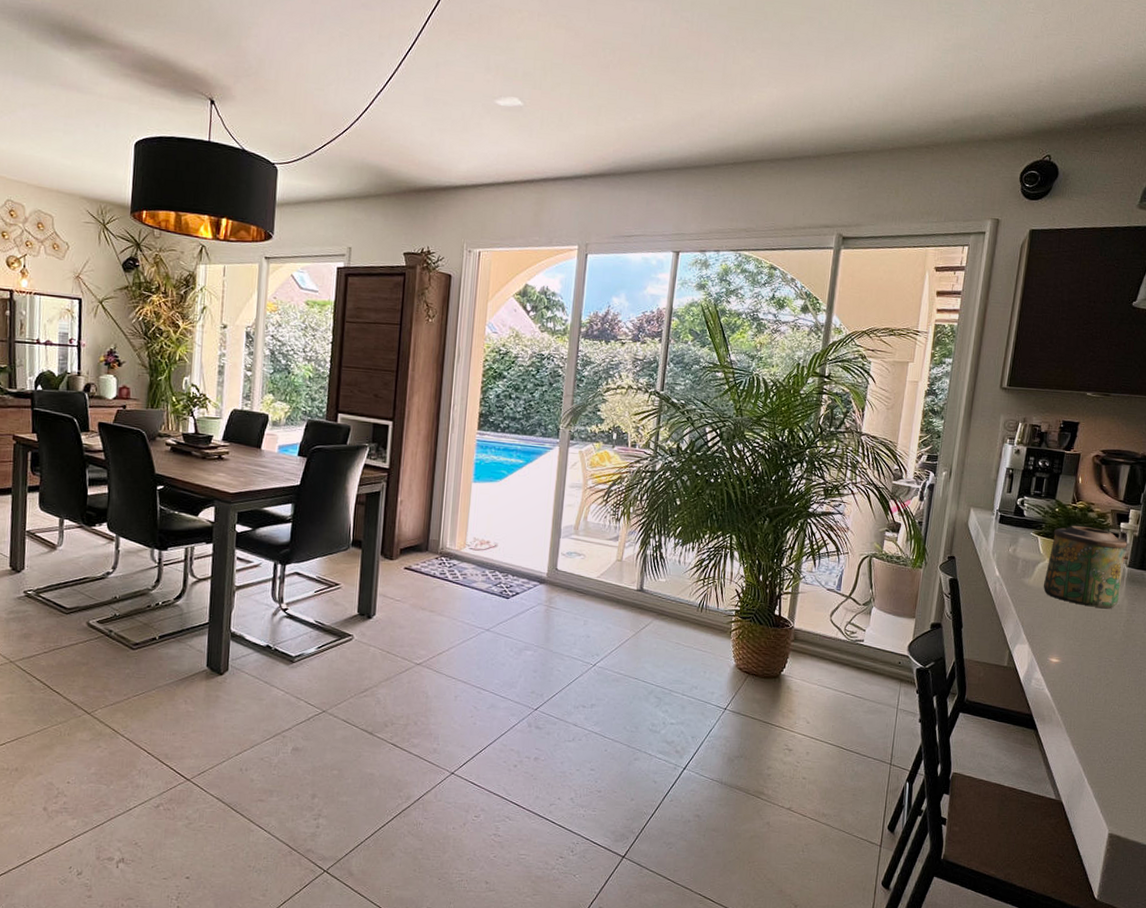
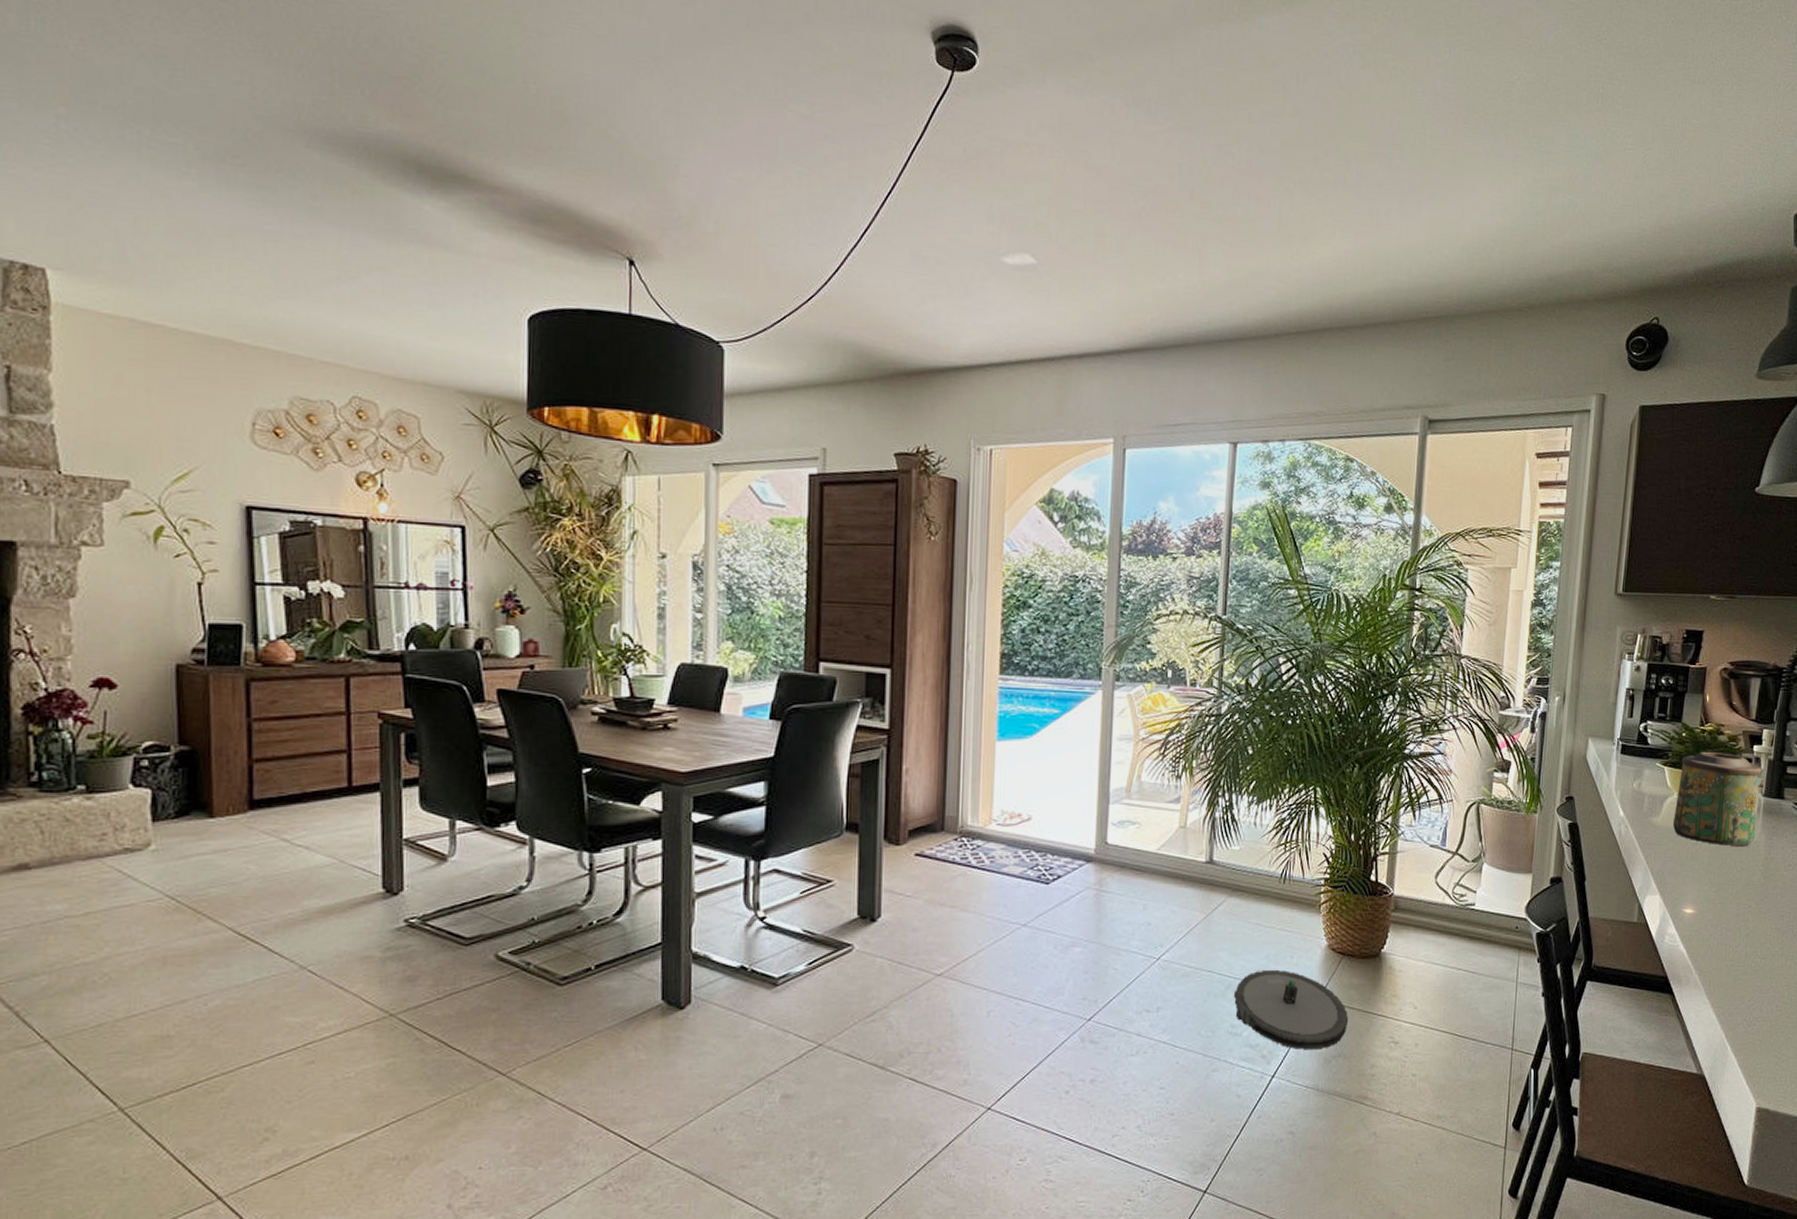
robot vacuum: none [654,681,751,750] -> present [1233,969,1349,1050]

